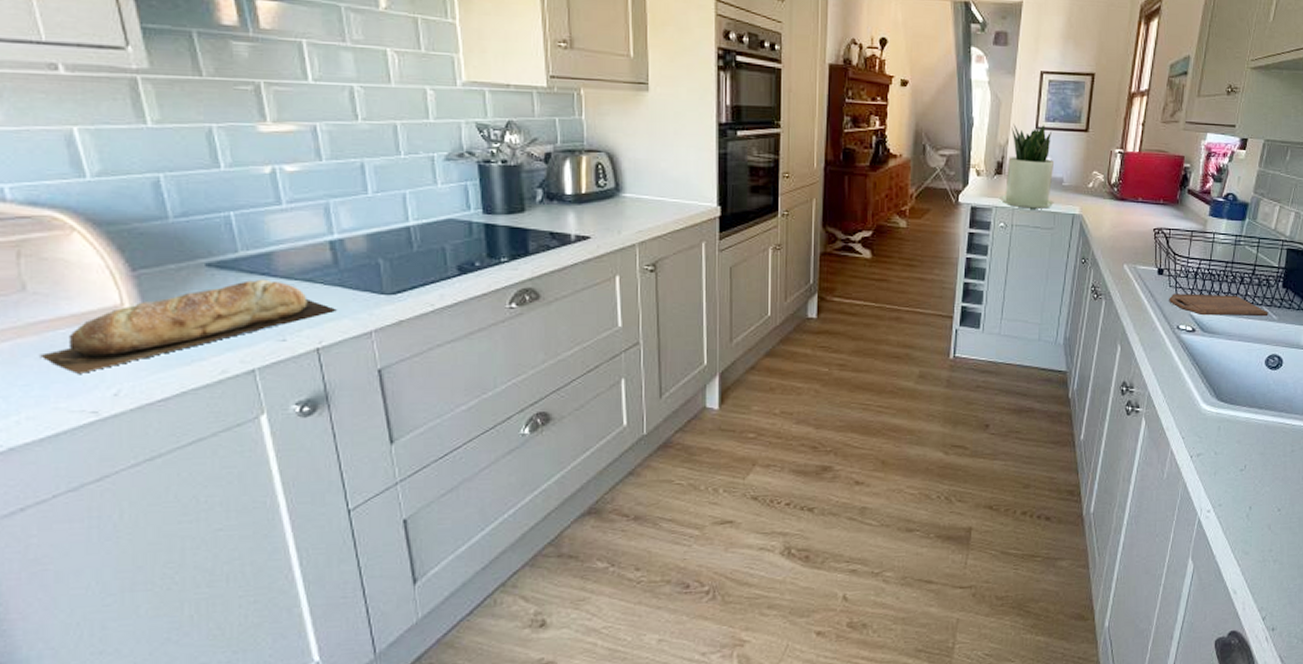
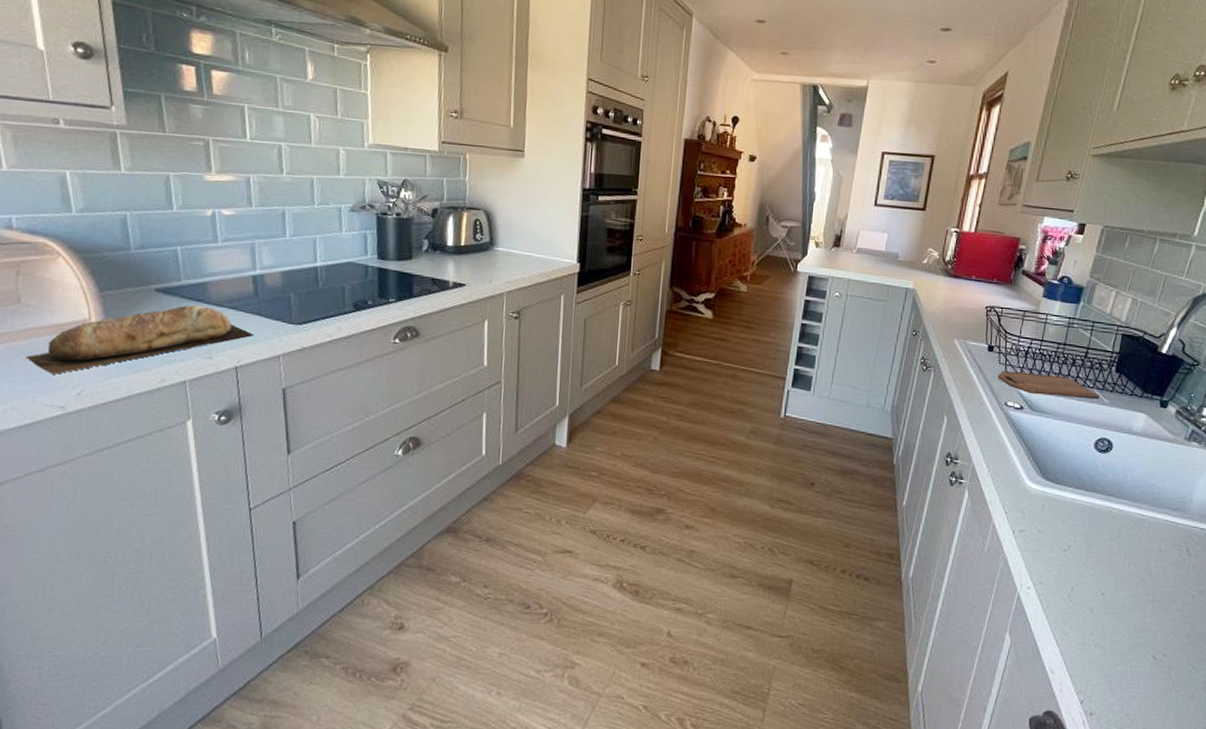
planter: present [1000,124,1054,209] -> none [836,200,890,282]

